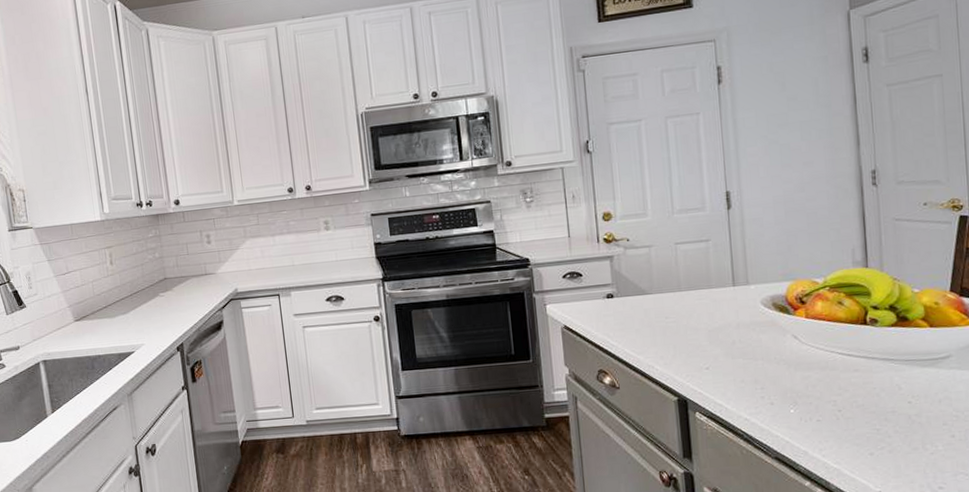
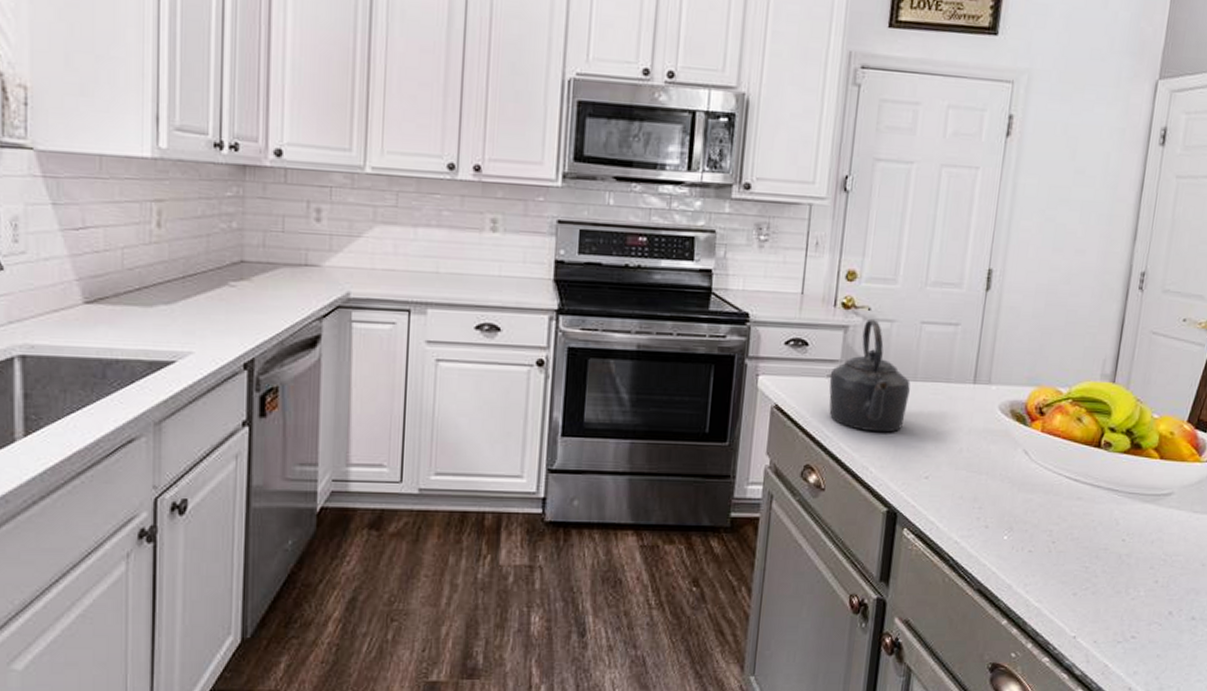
kettle: none [605,247,678,337] -> present [829,318,911,433]

